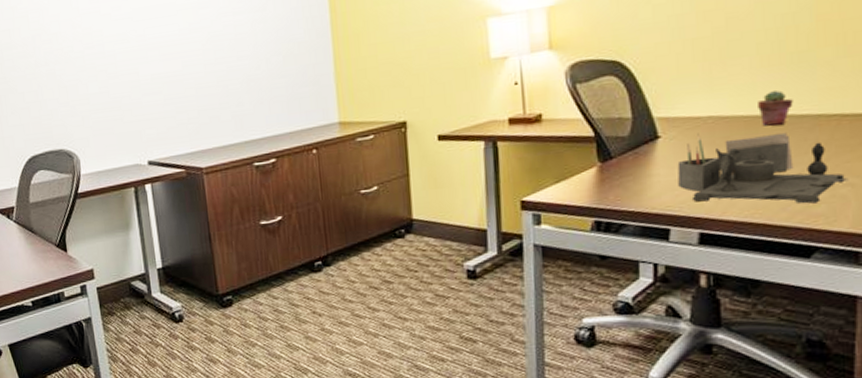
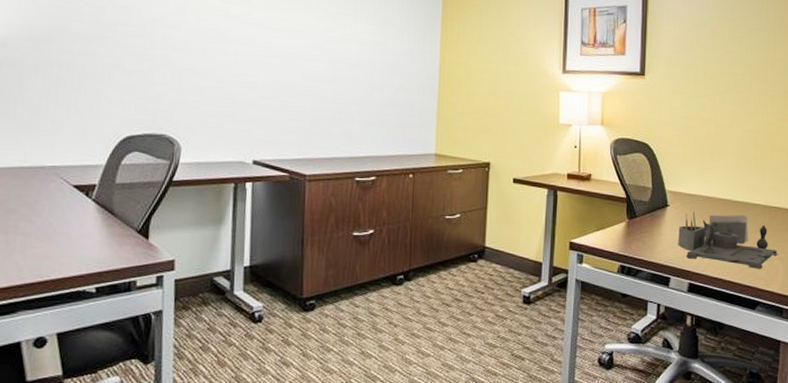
potted succulent: present [758,90,793,126] -> none [730,184,751,209]

